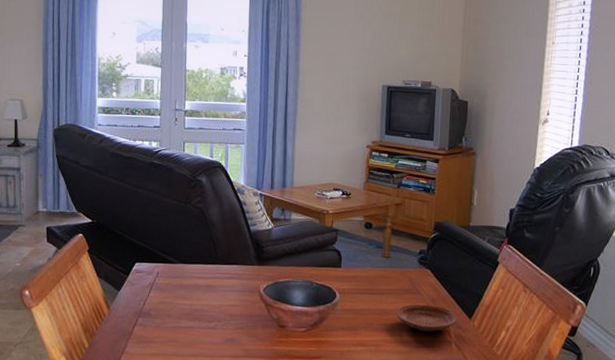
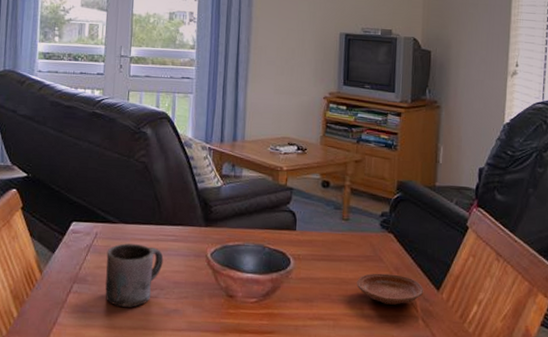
mug: none [167,281,220,338] -> present [105,243,164,308]

